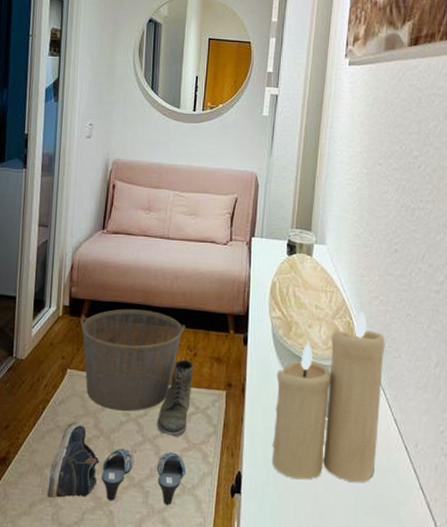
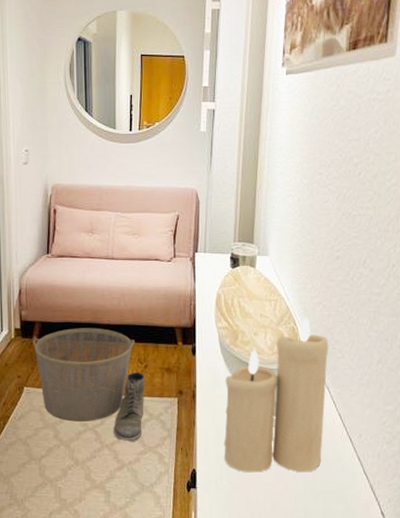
shoe: present [46,422,100,498] -> none [14,434,62,502]
slippers: present [102,449,186,505] -> none [65,456,143,502]

